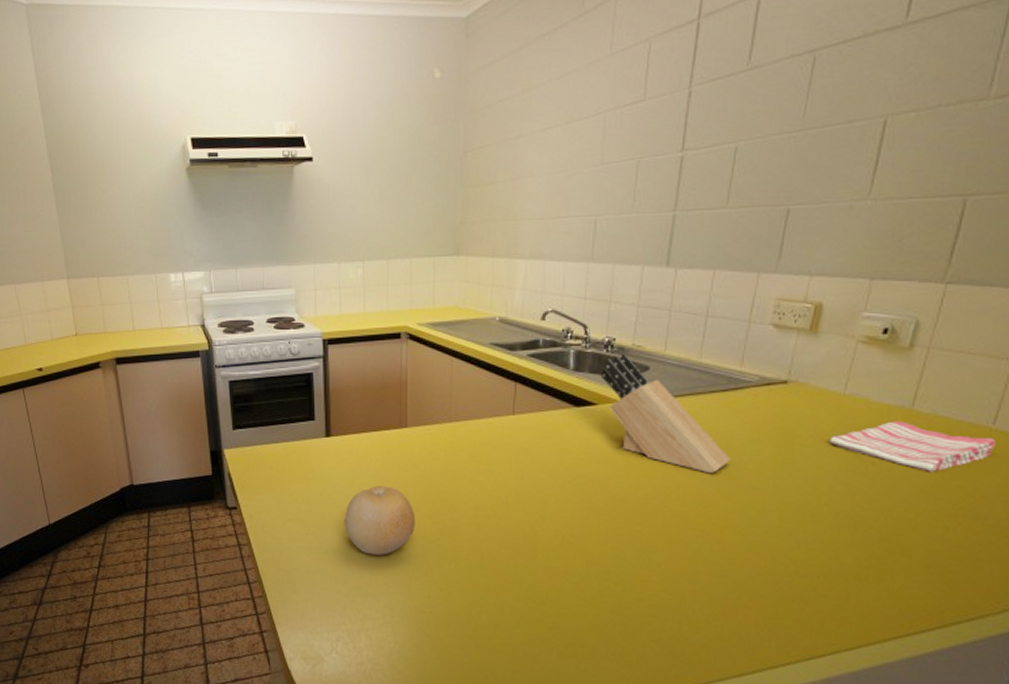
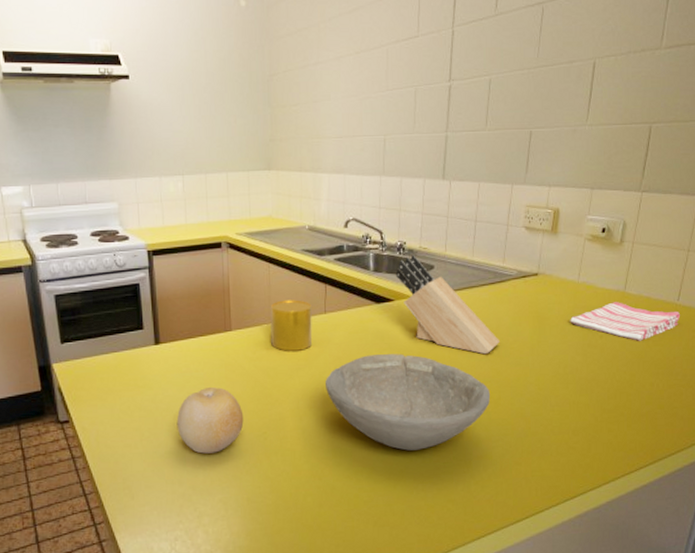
cup: none [450,398,498,454] -> present [270,300,312,351]
bowl: none [510,464,713,577] -> present [326,354,490,451]

